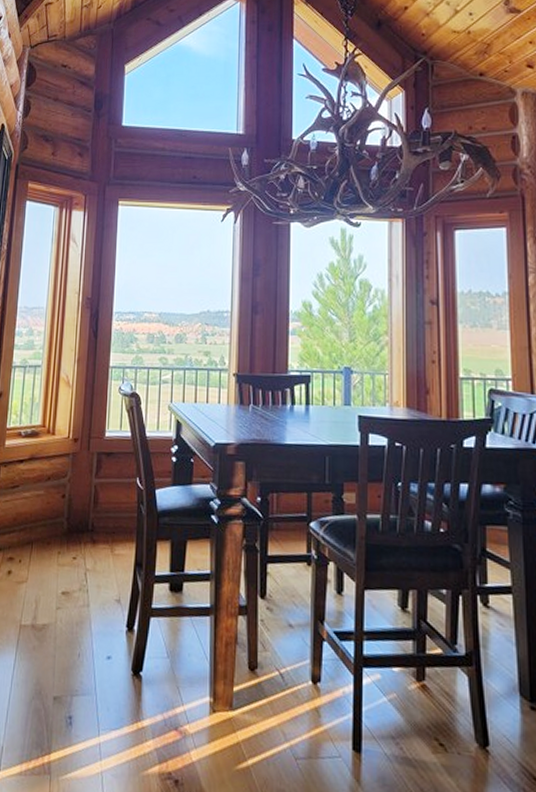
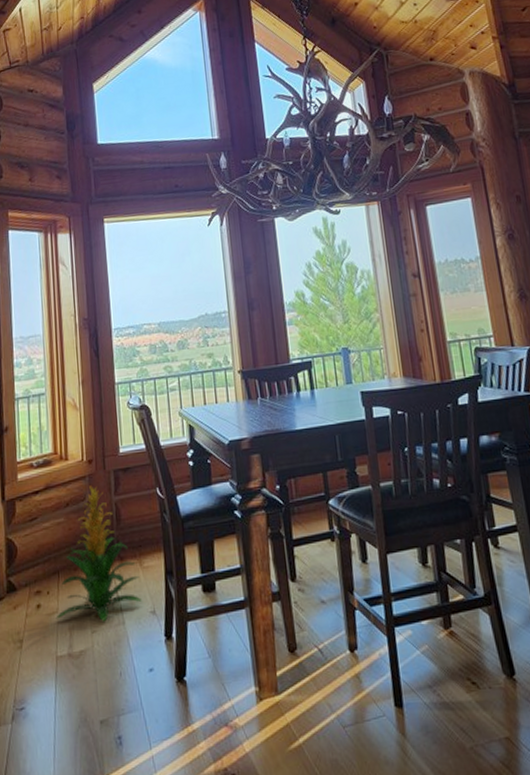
indoor plant: none [24,463,110,601] -> present [56,485,142,622]

